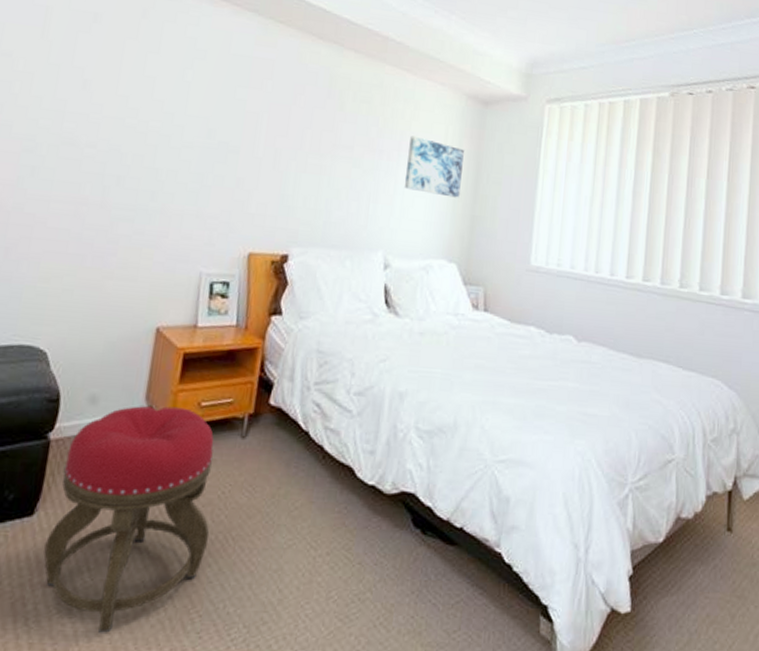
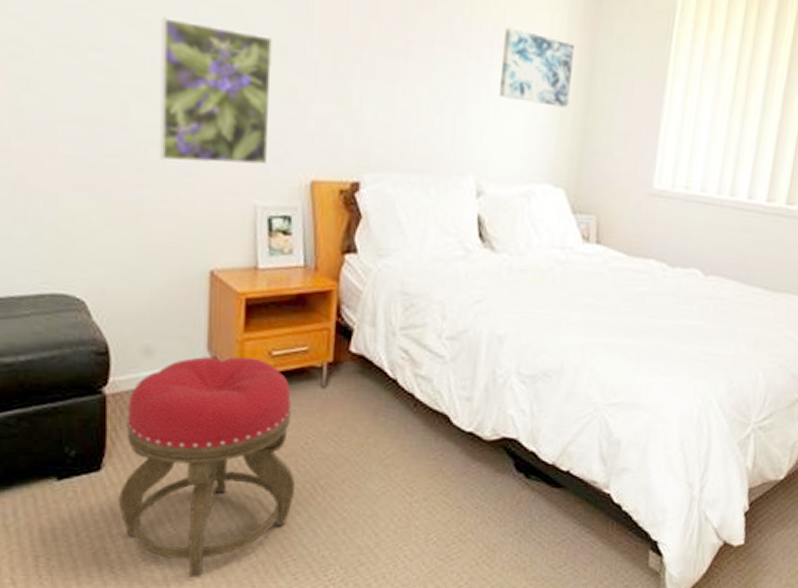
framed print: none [128,123,228,240] -> present [159,17,274,166]

